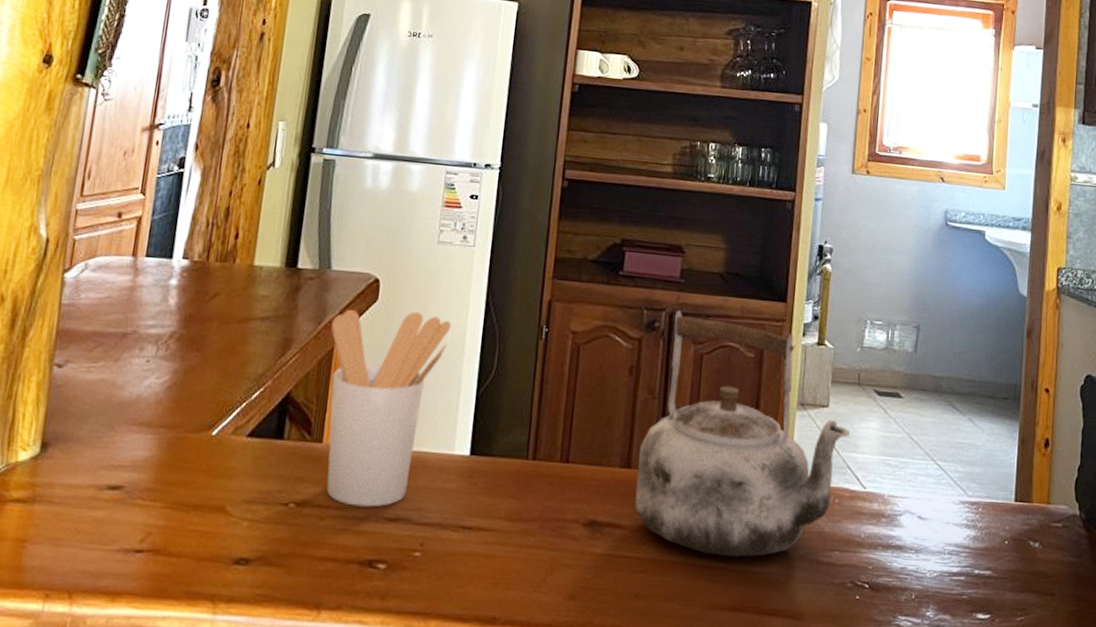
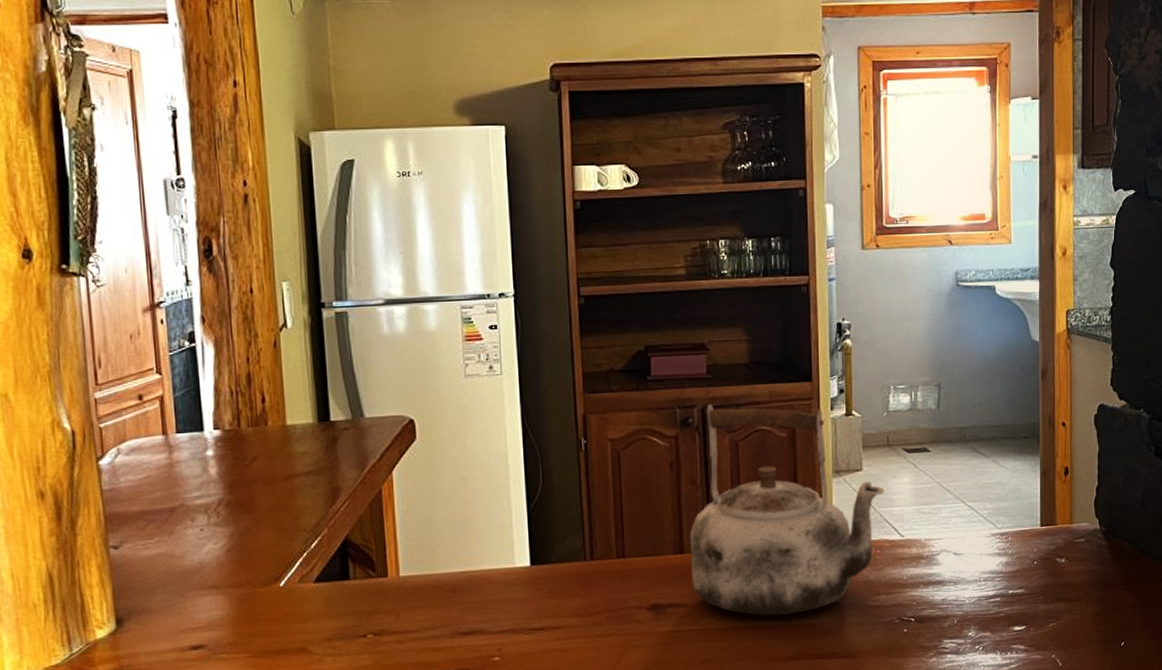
utensil holder: present [326,309,451,508] -> none [375,444,492,628]

